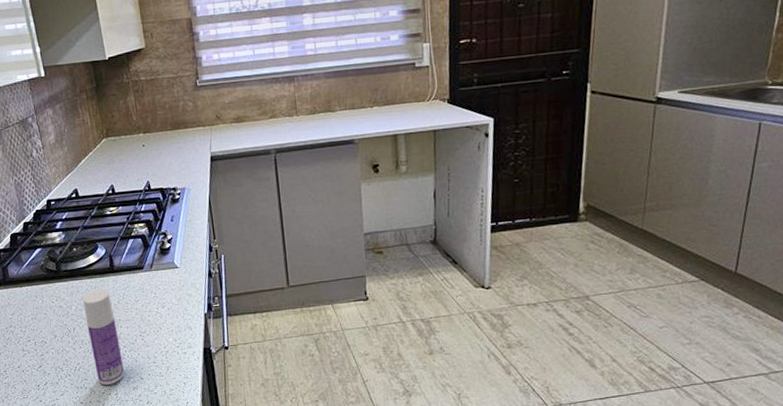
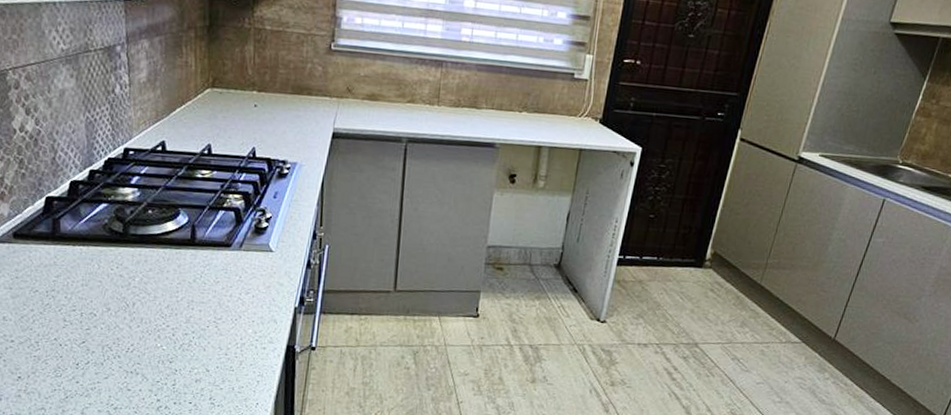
bottle: present [82,289,125,385] -> none [150,262,189,373]

